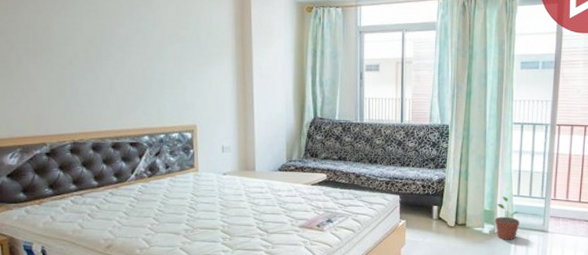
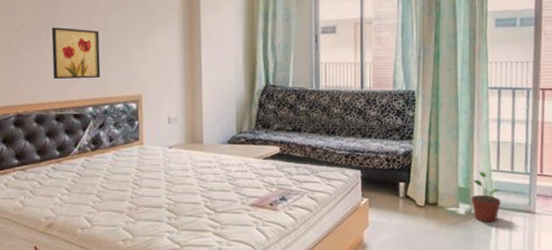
wall art: none [106,58,156,109] -> present [51,27,101,80]

